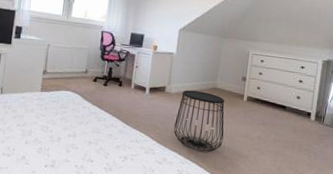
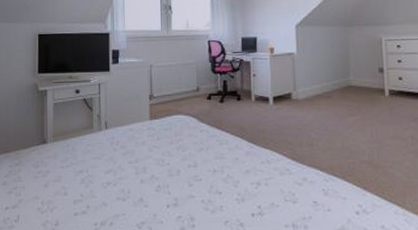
side table: present [174,90,225,152] -> none [309,92,370,164]

